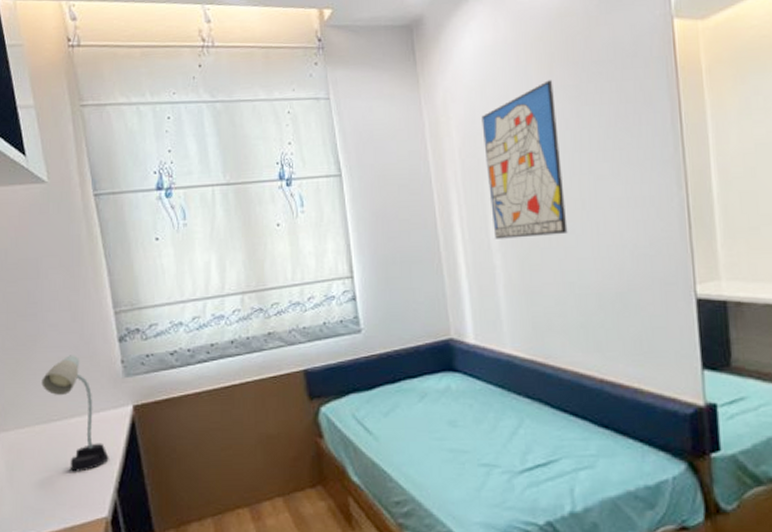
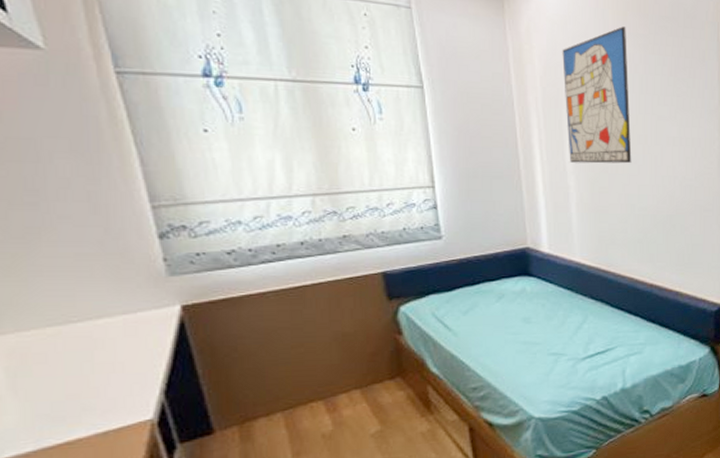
desk lamp: present [41,355,109,472] -> none [51,251,152,376]

